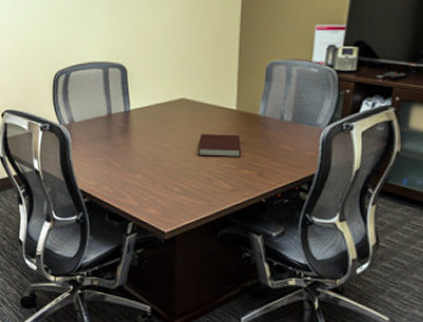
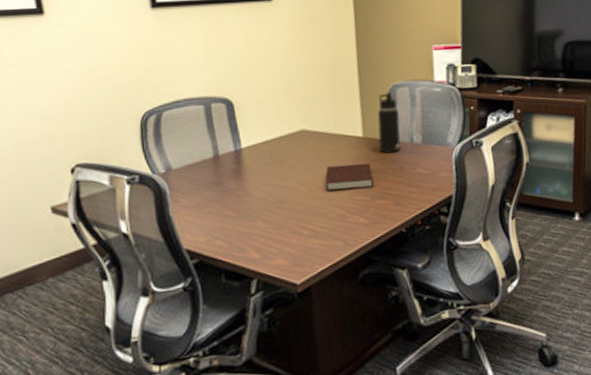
water bottle: none [250,69,273,128] -> present [377,91,401,153]

